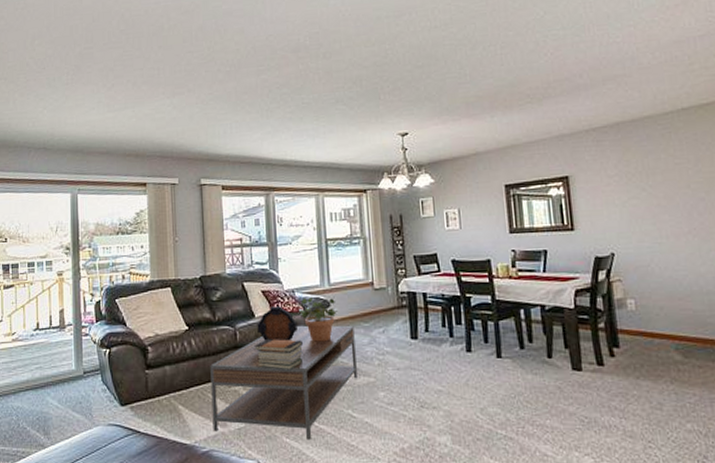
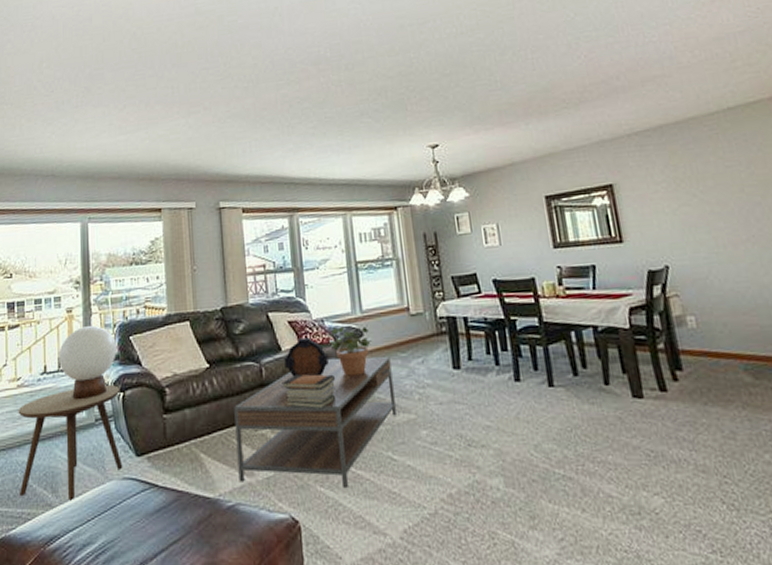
side table: none [13,341,109,442] -> present [18,384,123,501]
table lamp: none [50,288,103,355] -> present [59,326,116,401]

